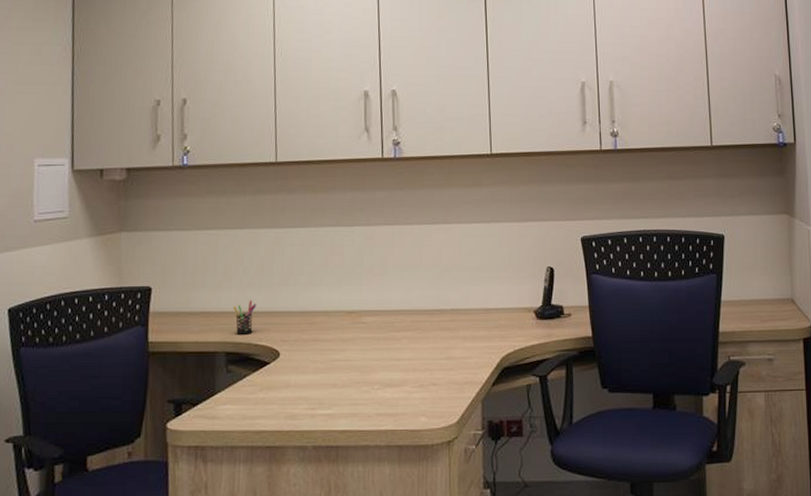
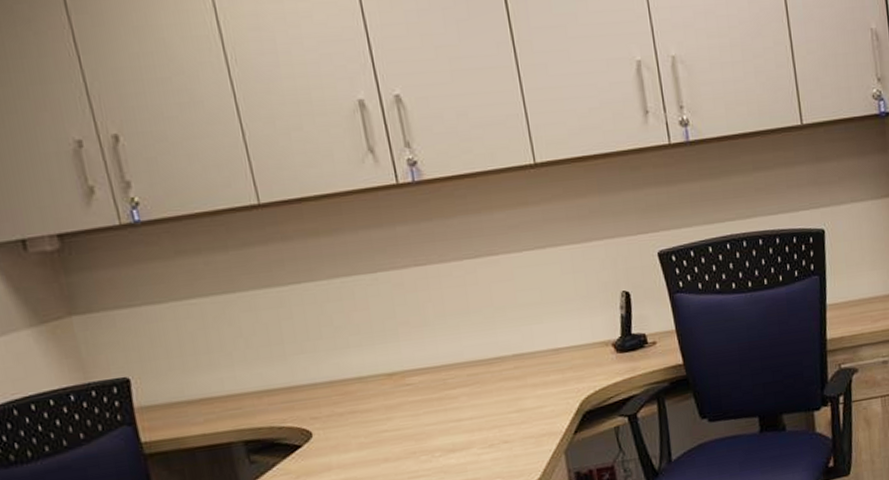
pen holder: present [233,300,257,334] -> none [241,376,273,419]

